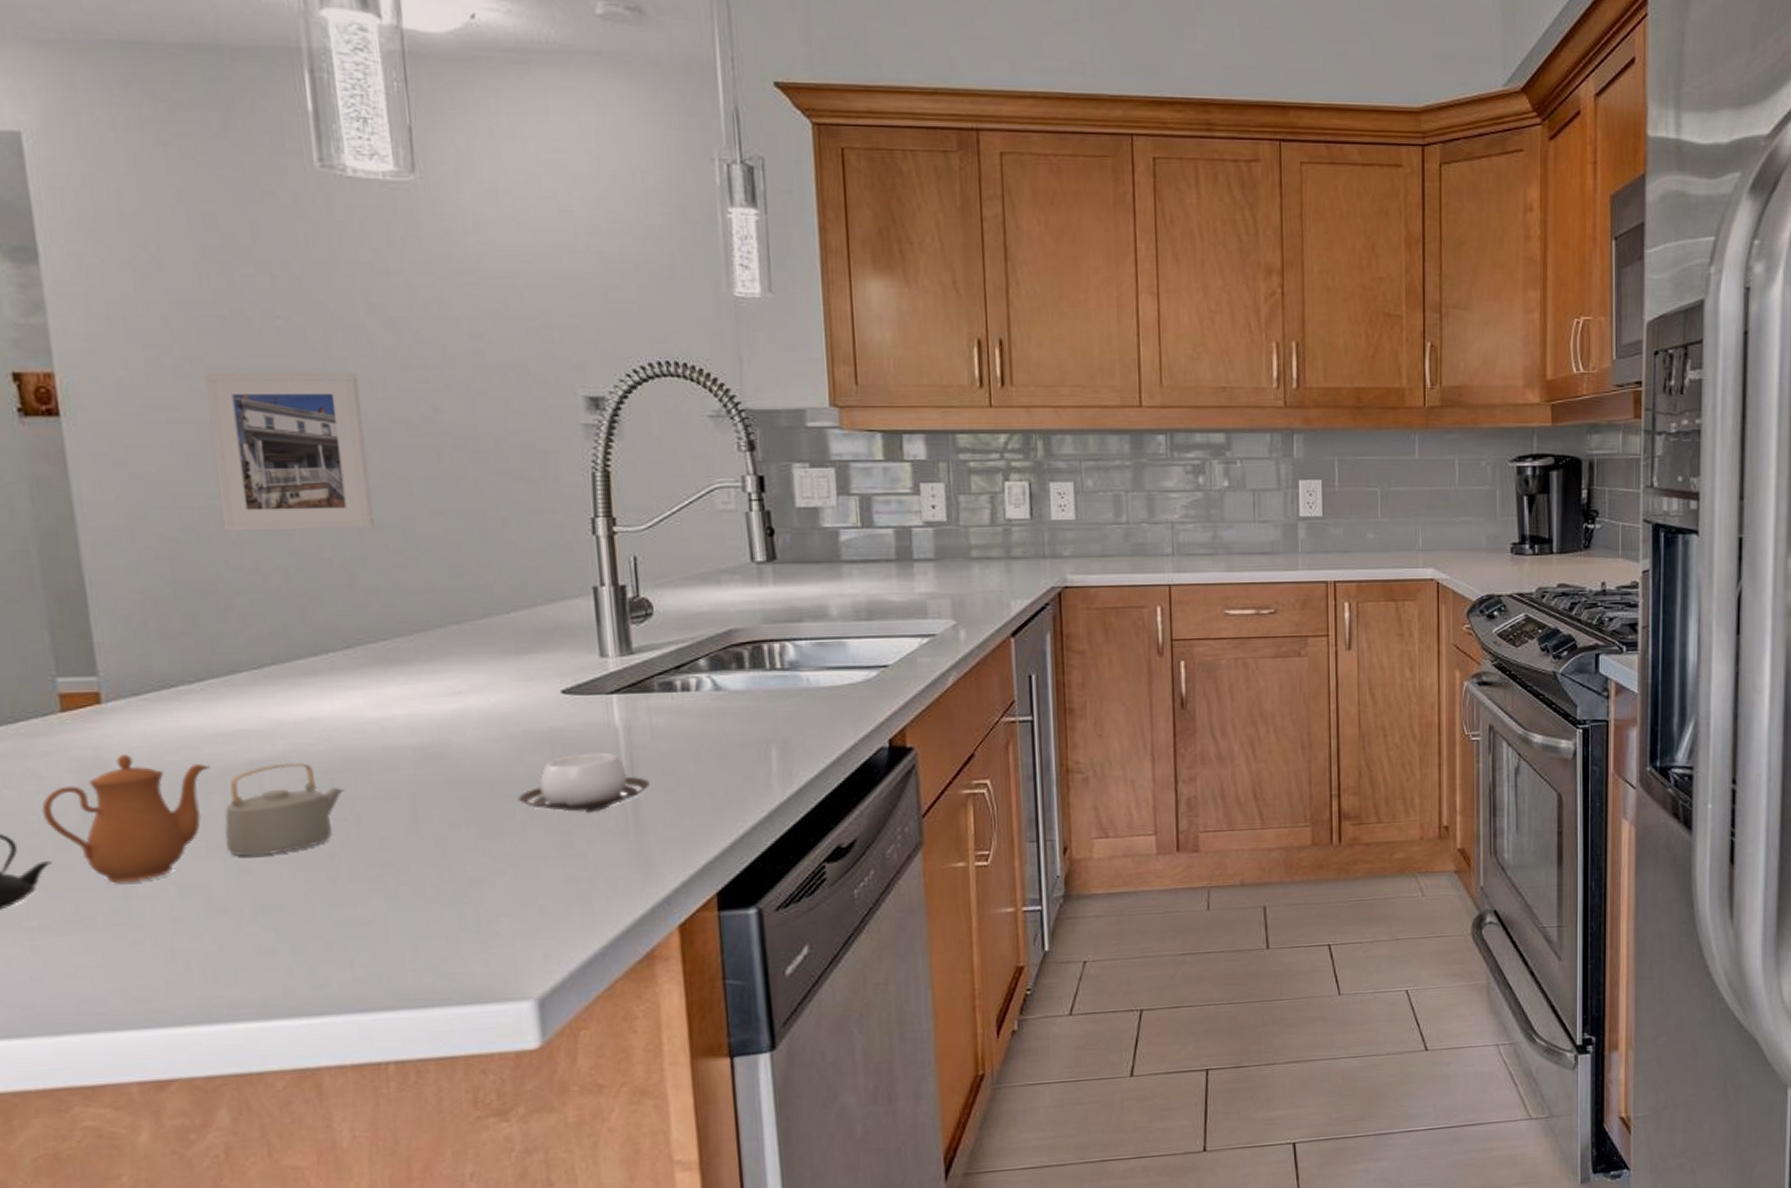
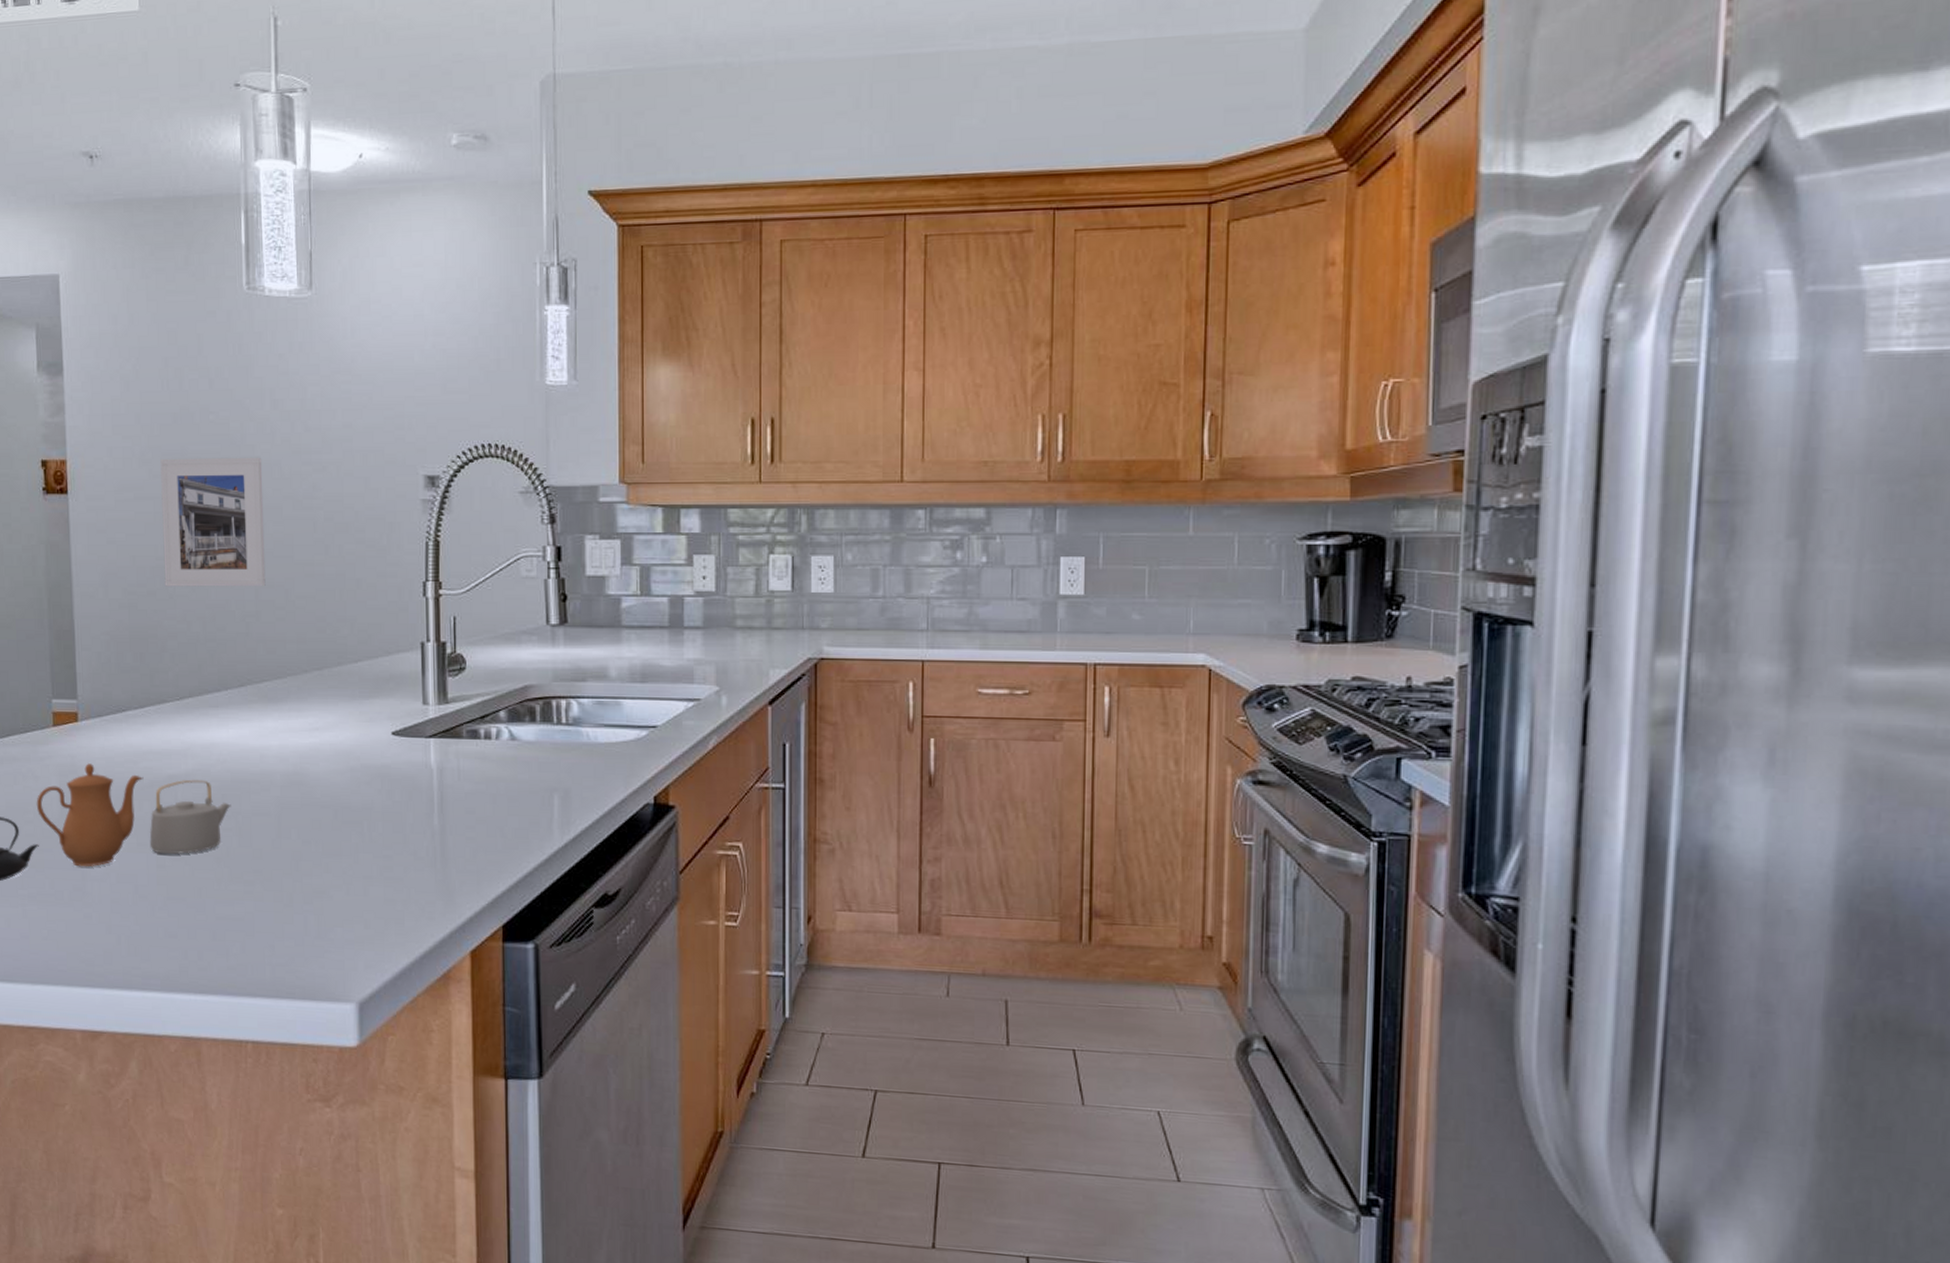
cup: present [518,752,650,813] -> none [354,789,455,842]

